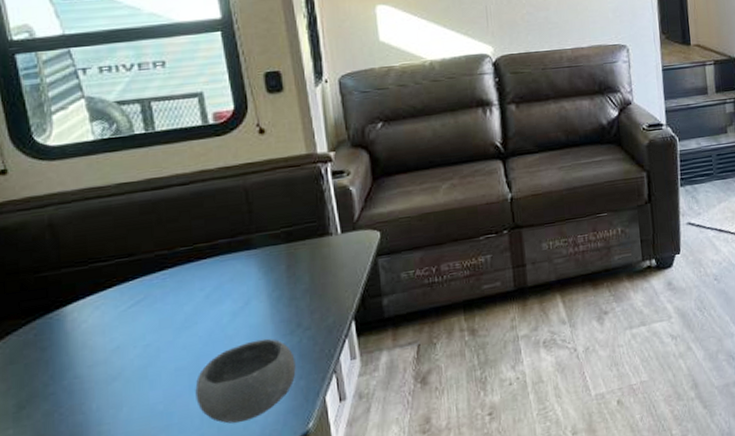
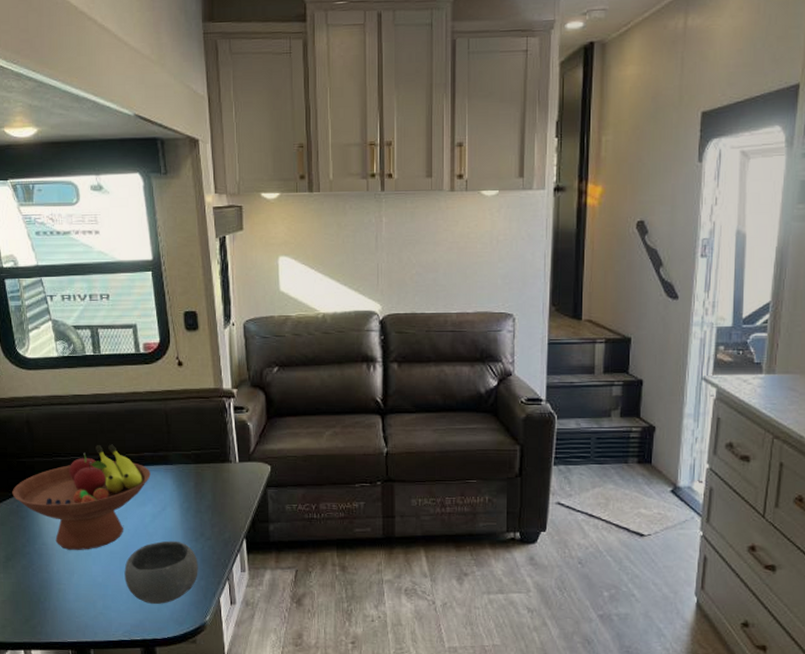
fruit bowl: none [27,236,228,378] -> present [12,444,151,550]

